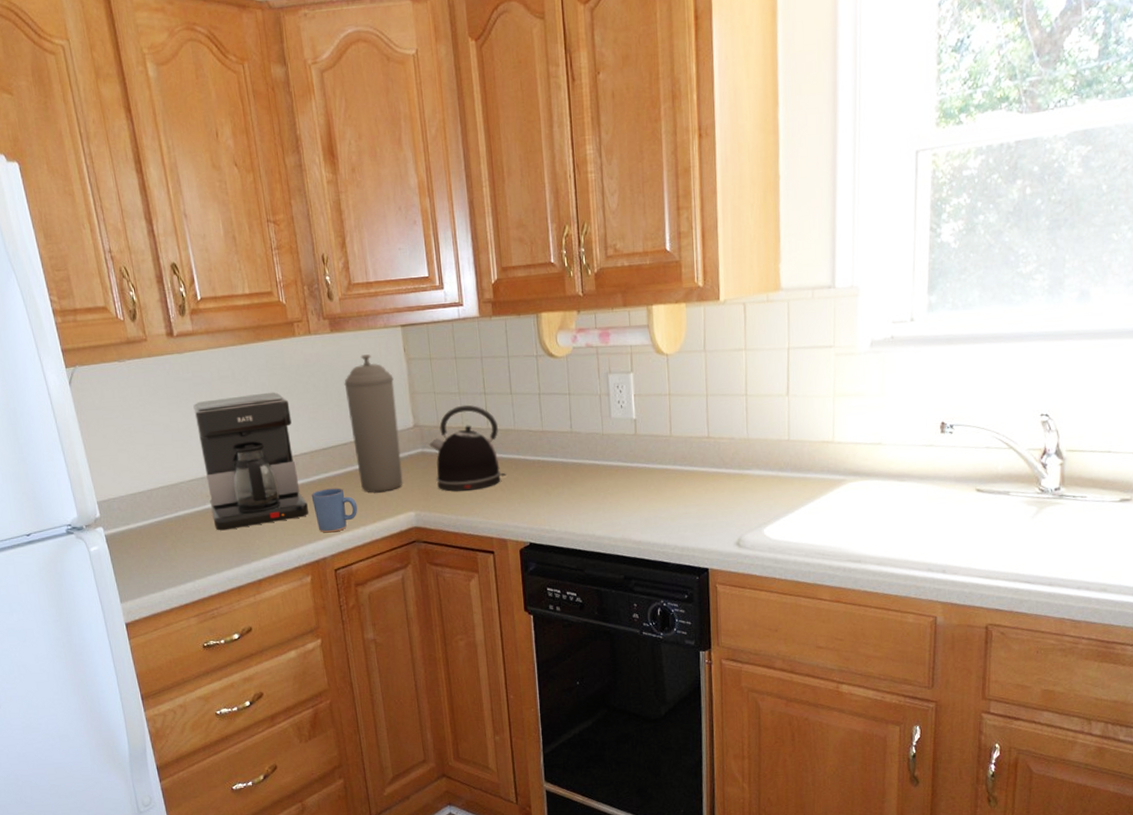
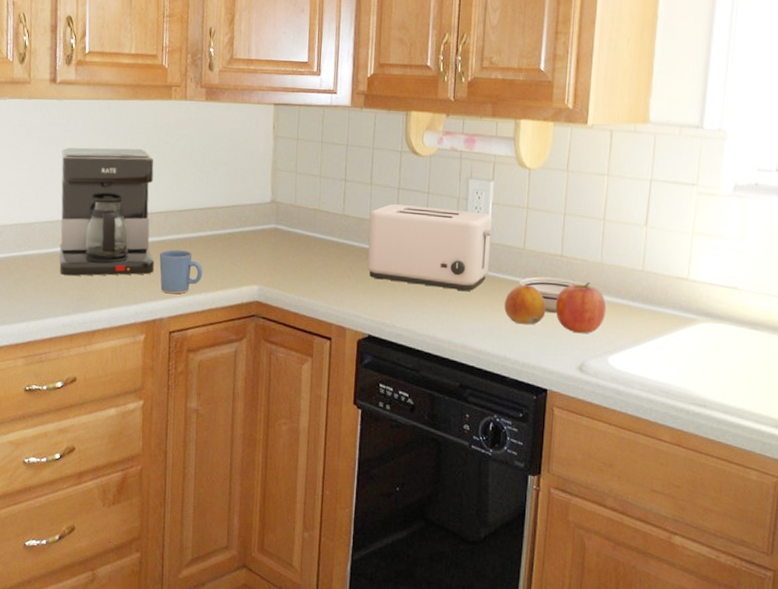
canister: present [344,354,403,493] -> none [209,126,259,262]
kettle: present [428,404,506,491] -> none [282,188,355,273]
toaster: none [514,405,640,488] -> present [367,203,495,292]
fruit: none [657,471,699,511] -> present [504,285,546,325]
bowl: none [670,459,734,495] -> present [519,276,584,314]
fruit: none [707,459,758,510] -> present [555,282,607,333]

